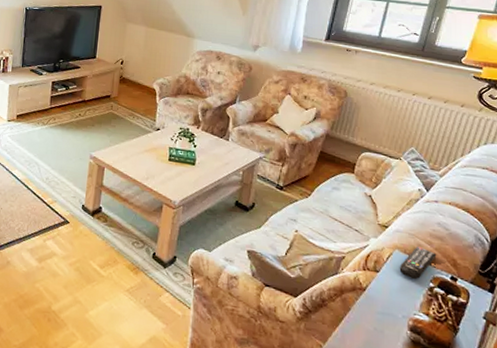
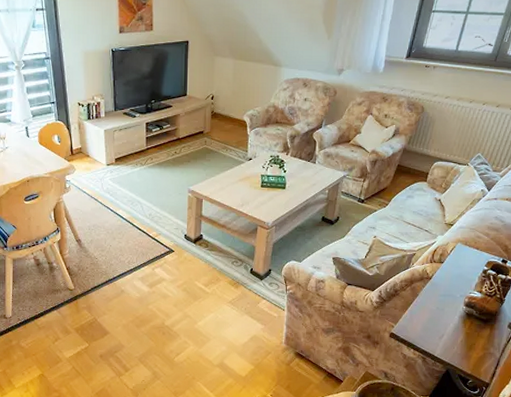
remote control: present [399,245,437,280] -> none [460,238,492,266]

